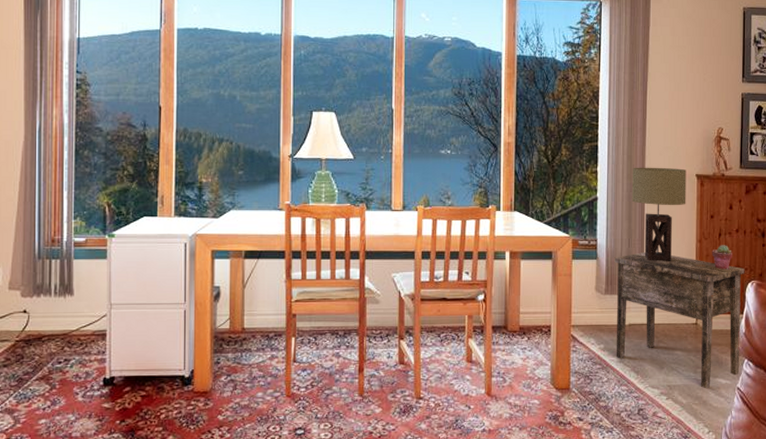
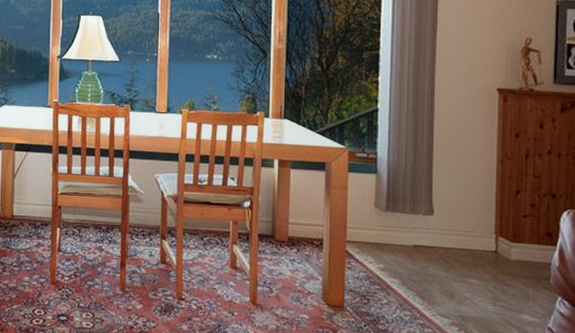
side table: present [614,252,745,389] -> none [397,169,559,325]
table lamp: present [631,167,687,262] -> none [418,78,486,183]
potted succulent: present [712,245,732,270] -> none [517,167,543,195]

